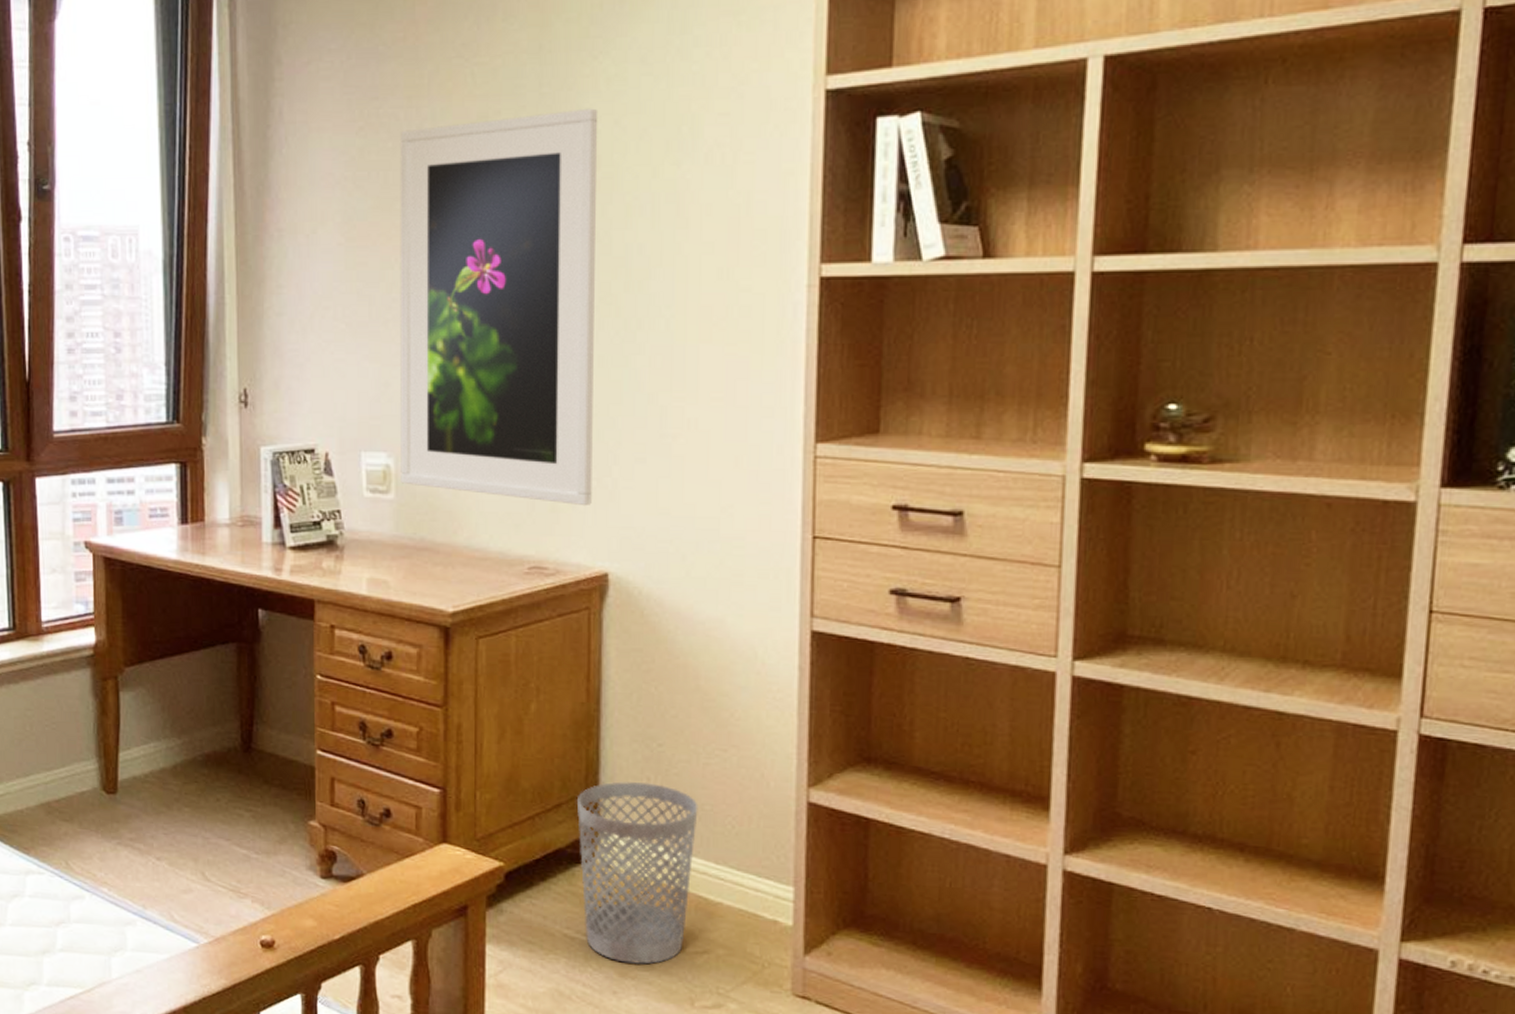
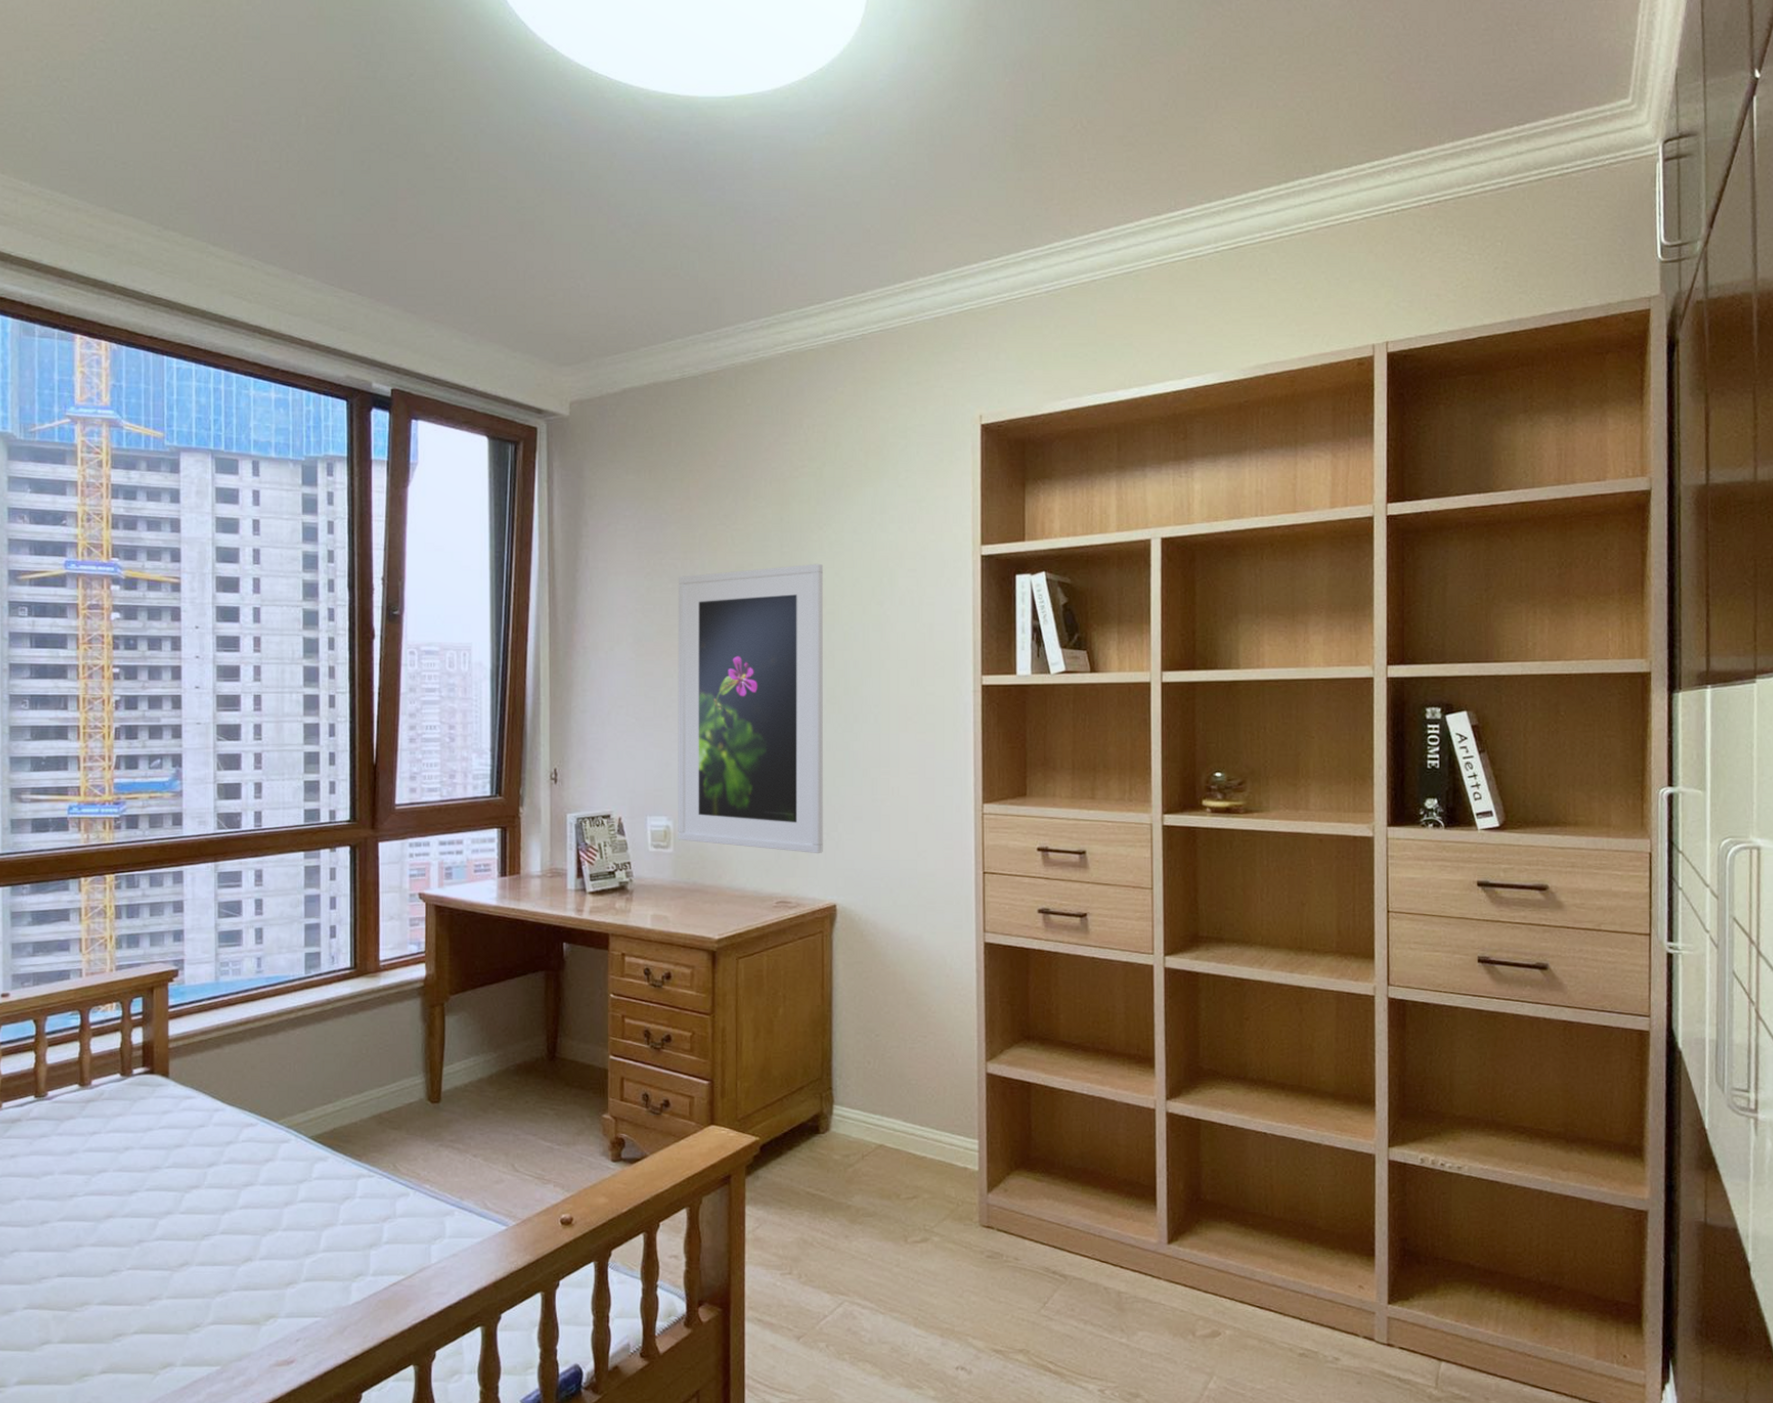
wastebasket: present [576,781,698,965] -> none [815,1066,907,1211]

